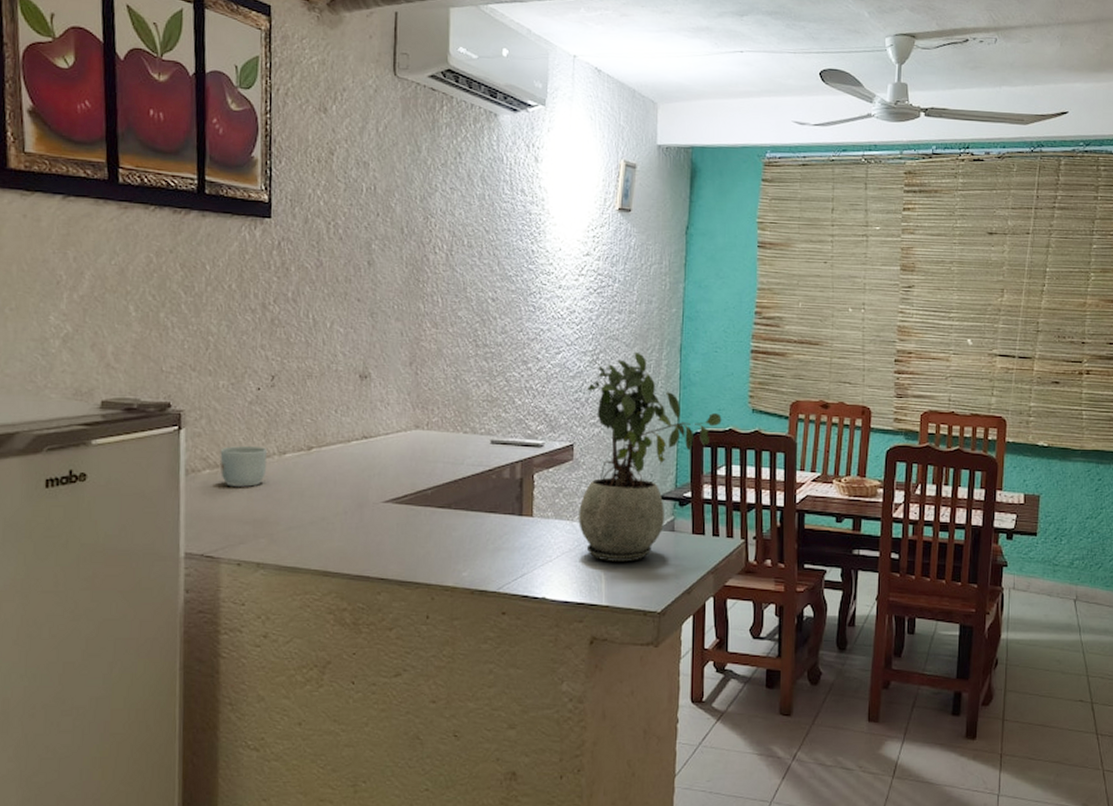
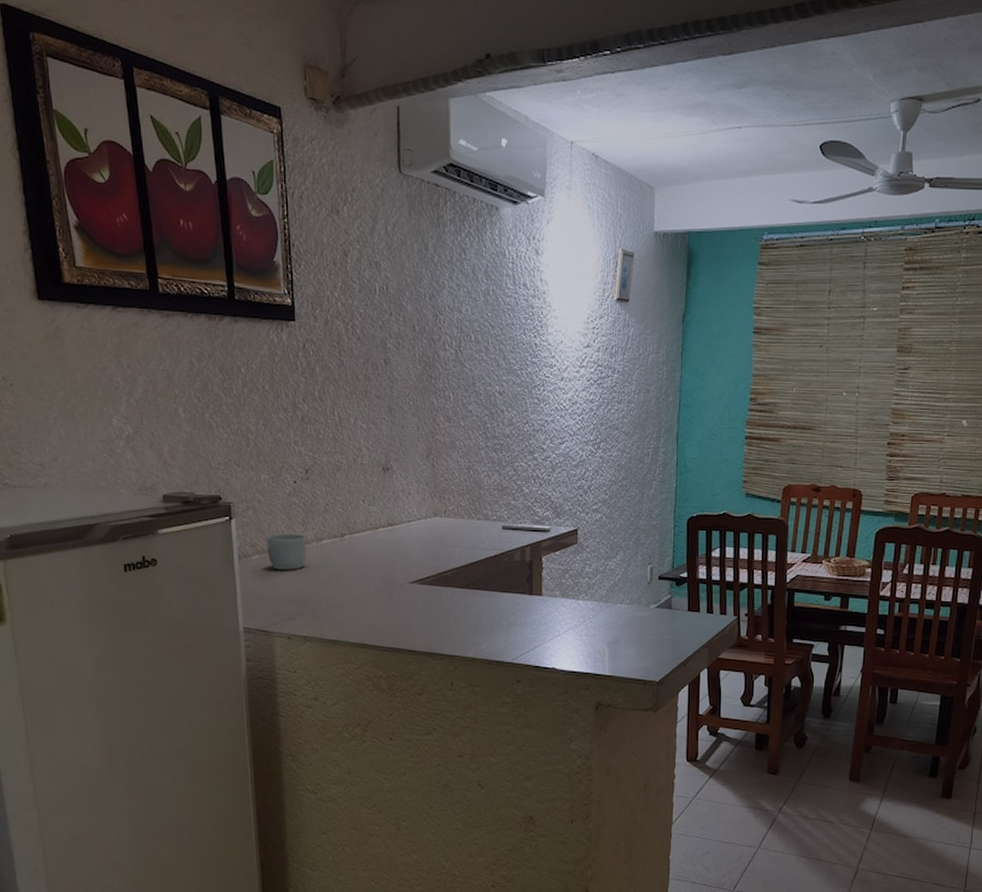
potted plant: present [578,353,722,562] -> none [583,441,716,636]

